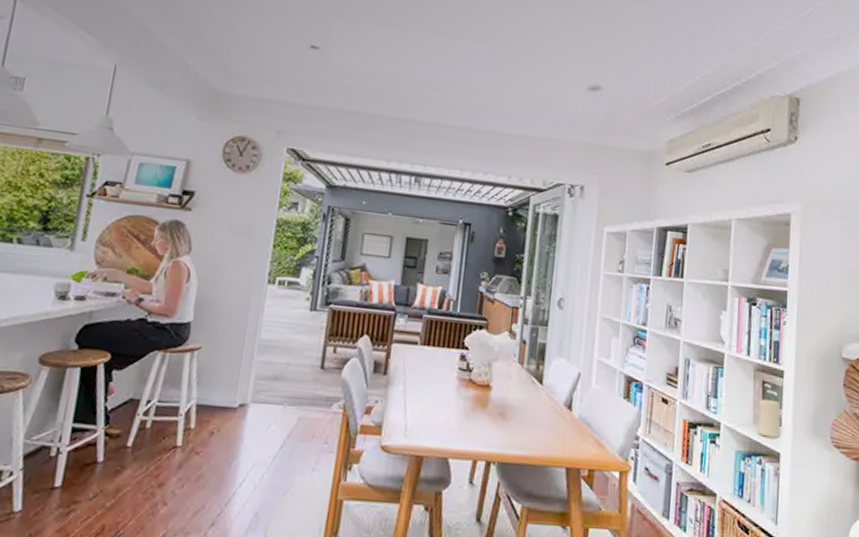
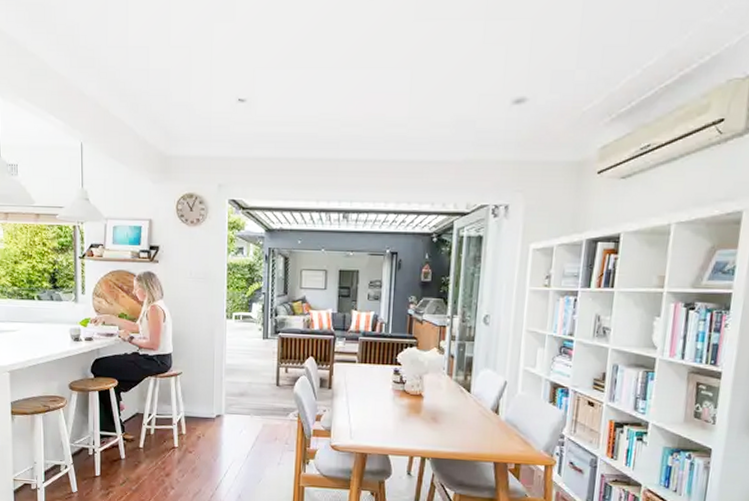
candle: present [757,399,781,438] -> none [688,399,716,435]

